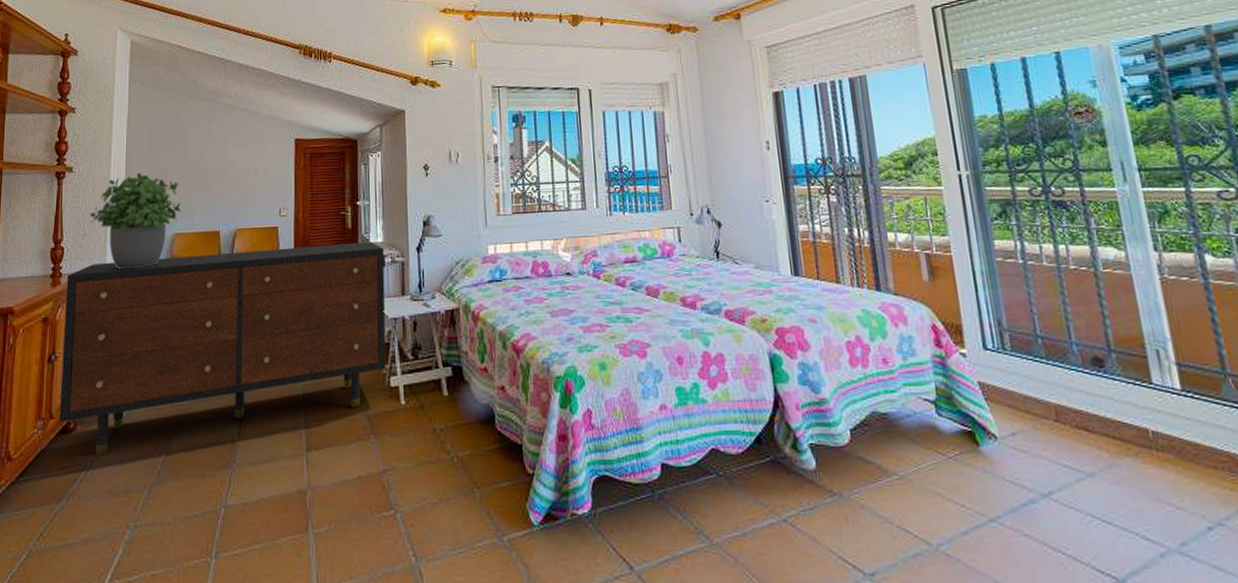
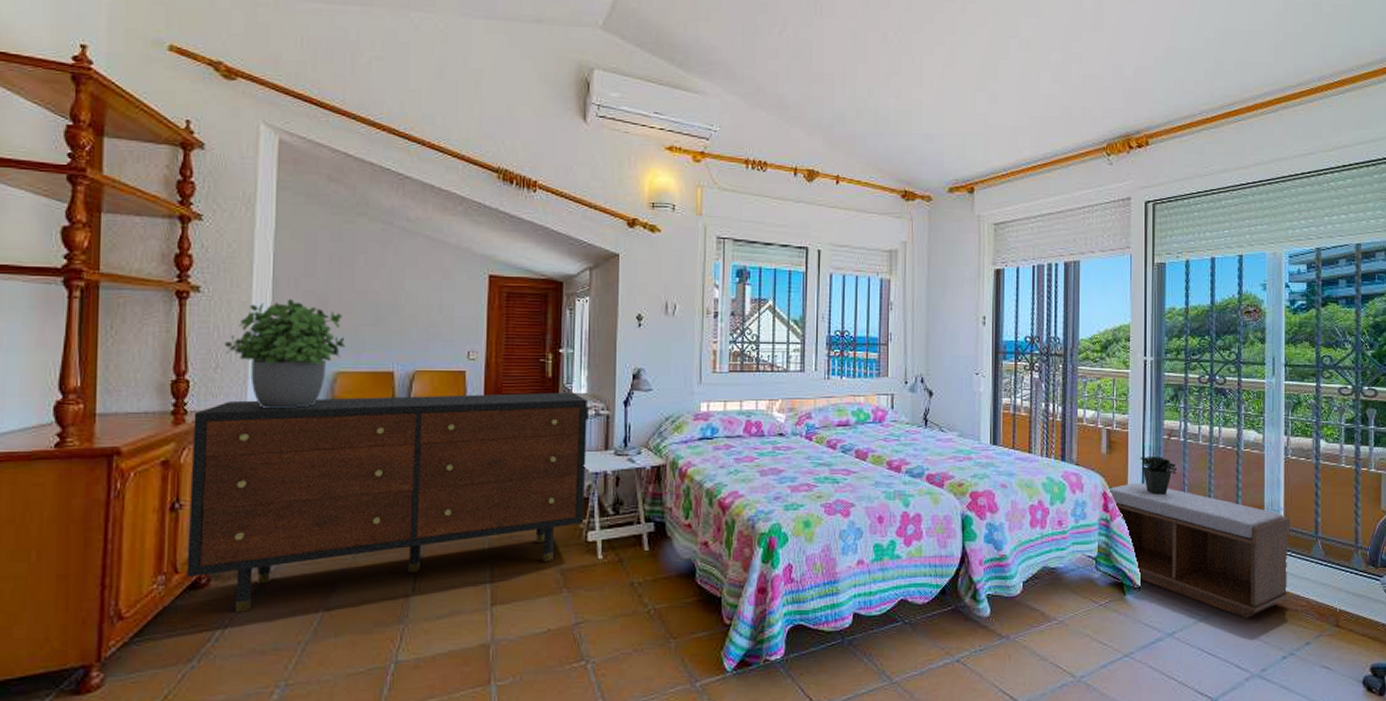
bench: none [938,312,1200,476] -> present [1109,482,1291,618]
potted plant: none [971,249,1021,326] -> present [1140,428,1177,495]

